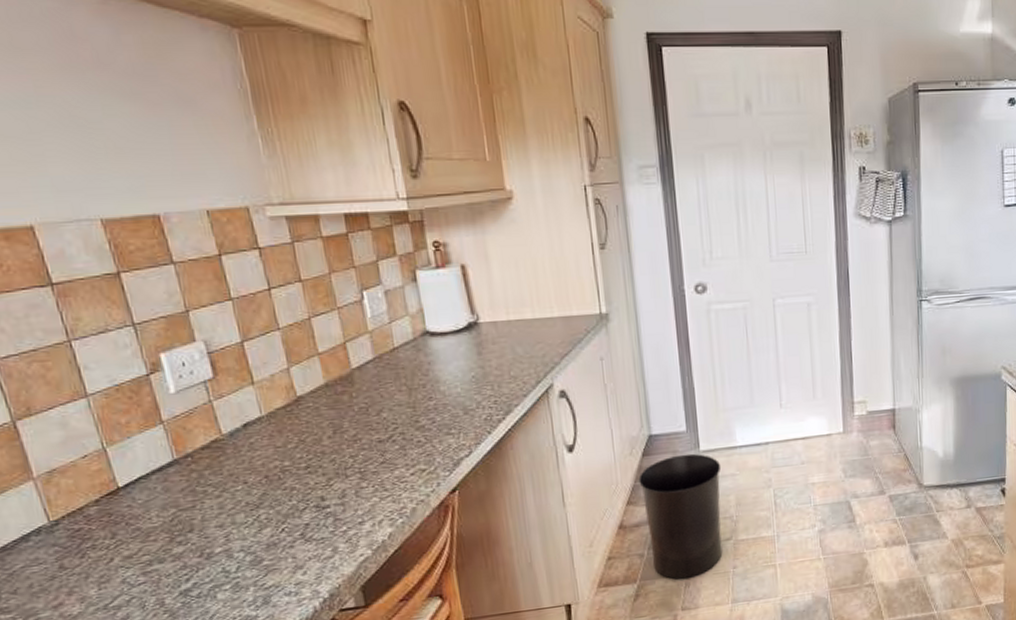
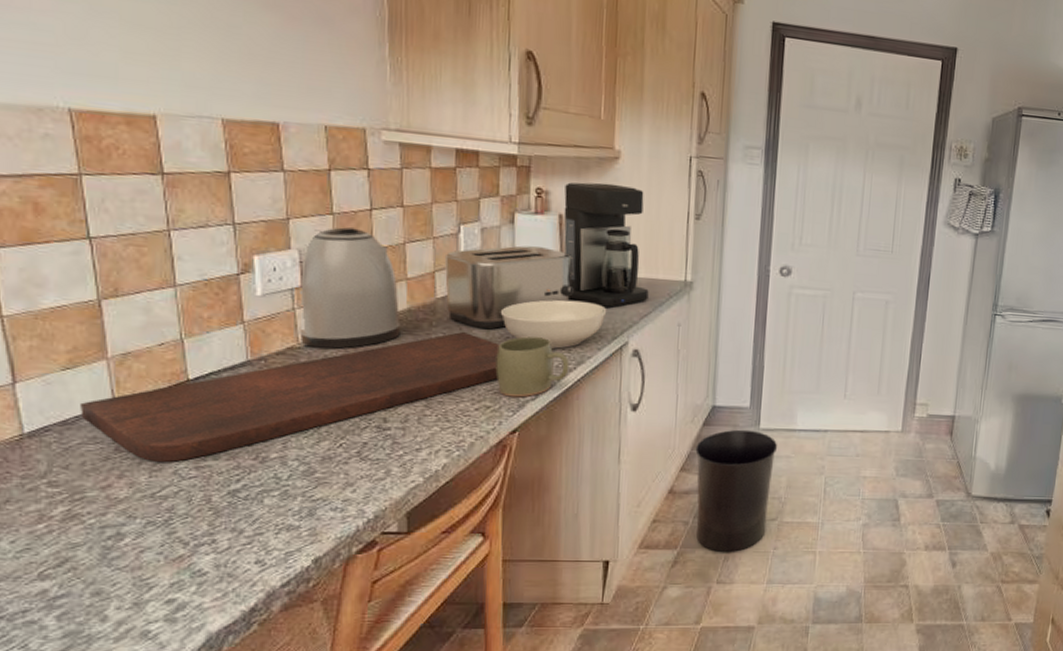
cutting board: none [16,398,429,574] -> present [81,331,500,462]
kettle: none [207,310,322,437] -> present [299,227,401,349]
toaster: none [352,301,490,393] -> present [444,245,574,330]
bowl: none [418,349,527,402] -> present [500,299,607,349]
mug: none [422,392,499,457] -> present [495,336,570,398]
coffee maker: none [462,225,566,353] -> present [563,182,649,307]

